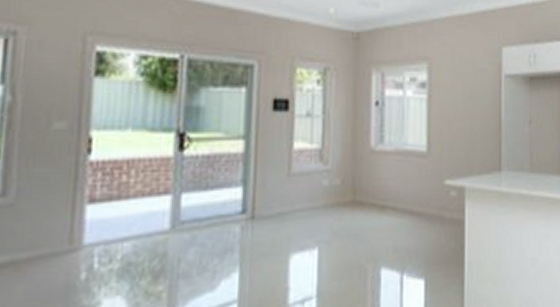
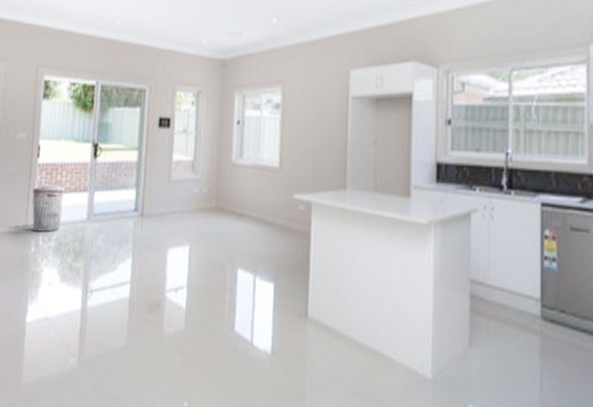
trash can: none [80,186,135,252] -> present [32,183,65,232]

